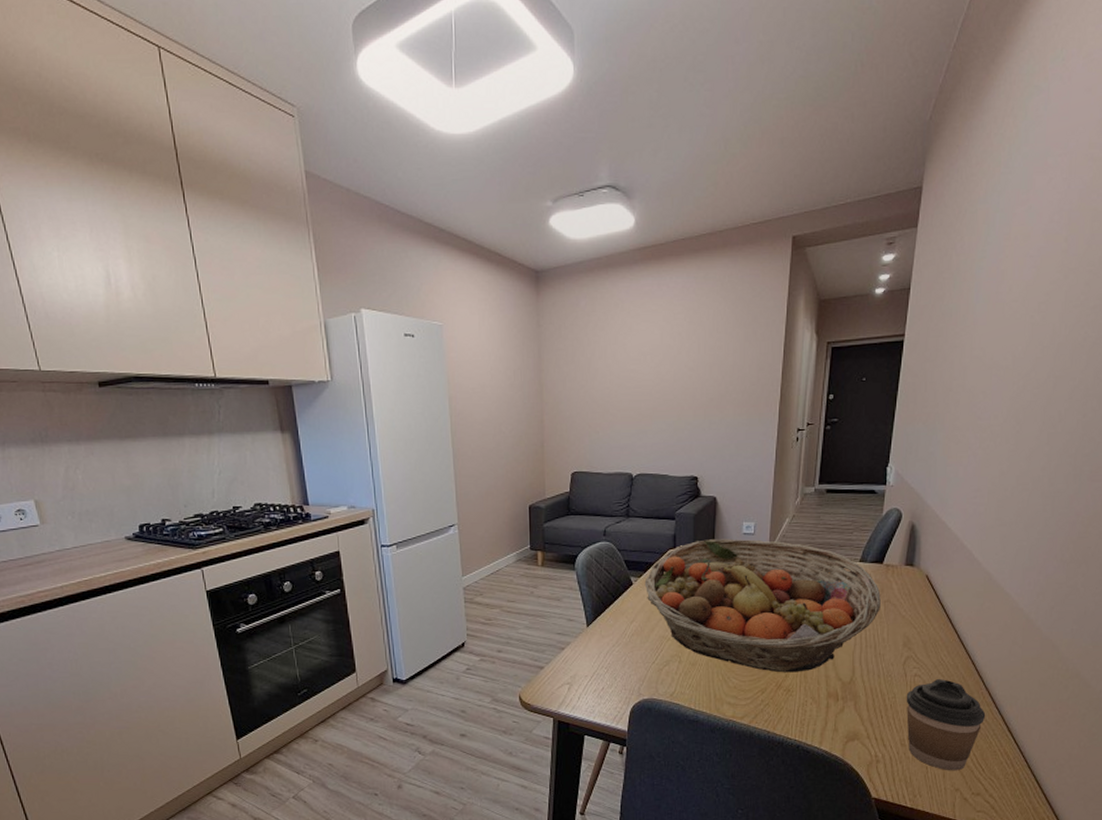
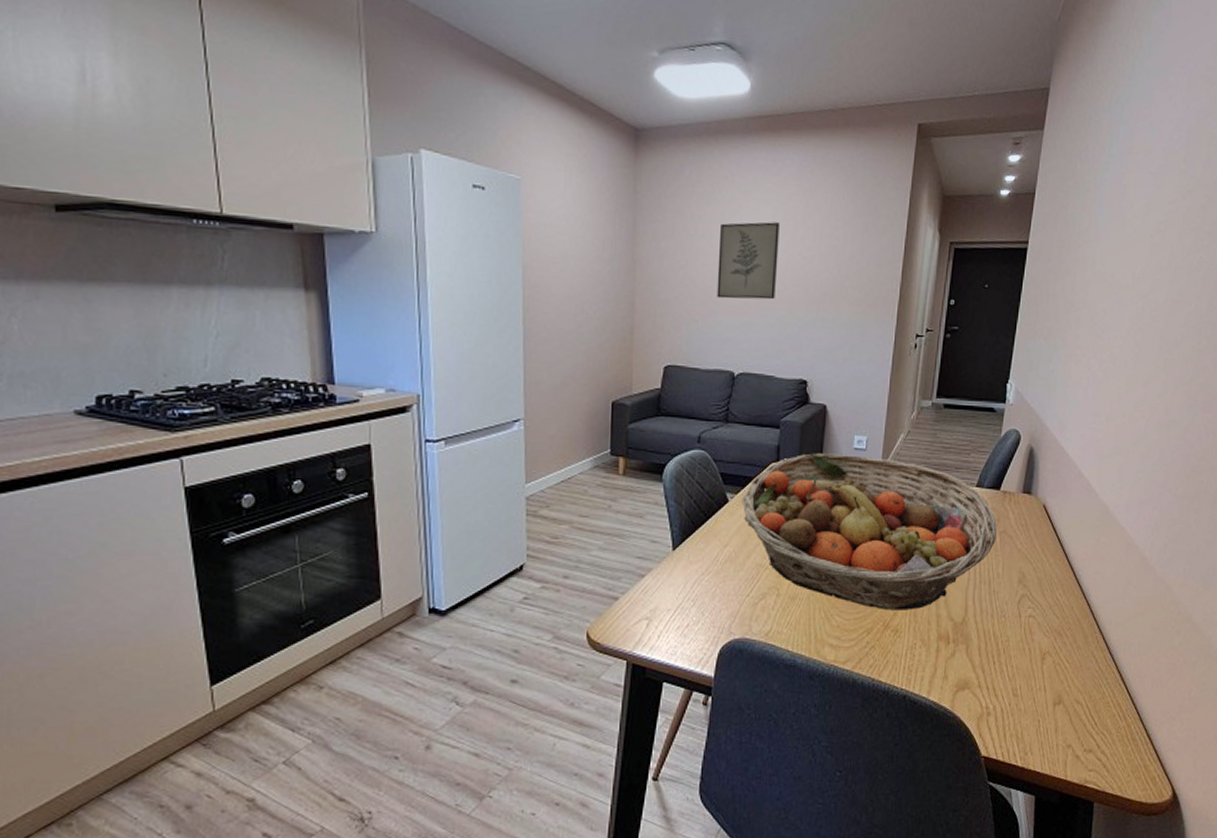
wall art: none [613,340,667,411] -> present [716,222,780,300]
coffee cup: present [906,679,986,771] -> none [1019,621,1100,725]

